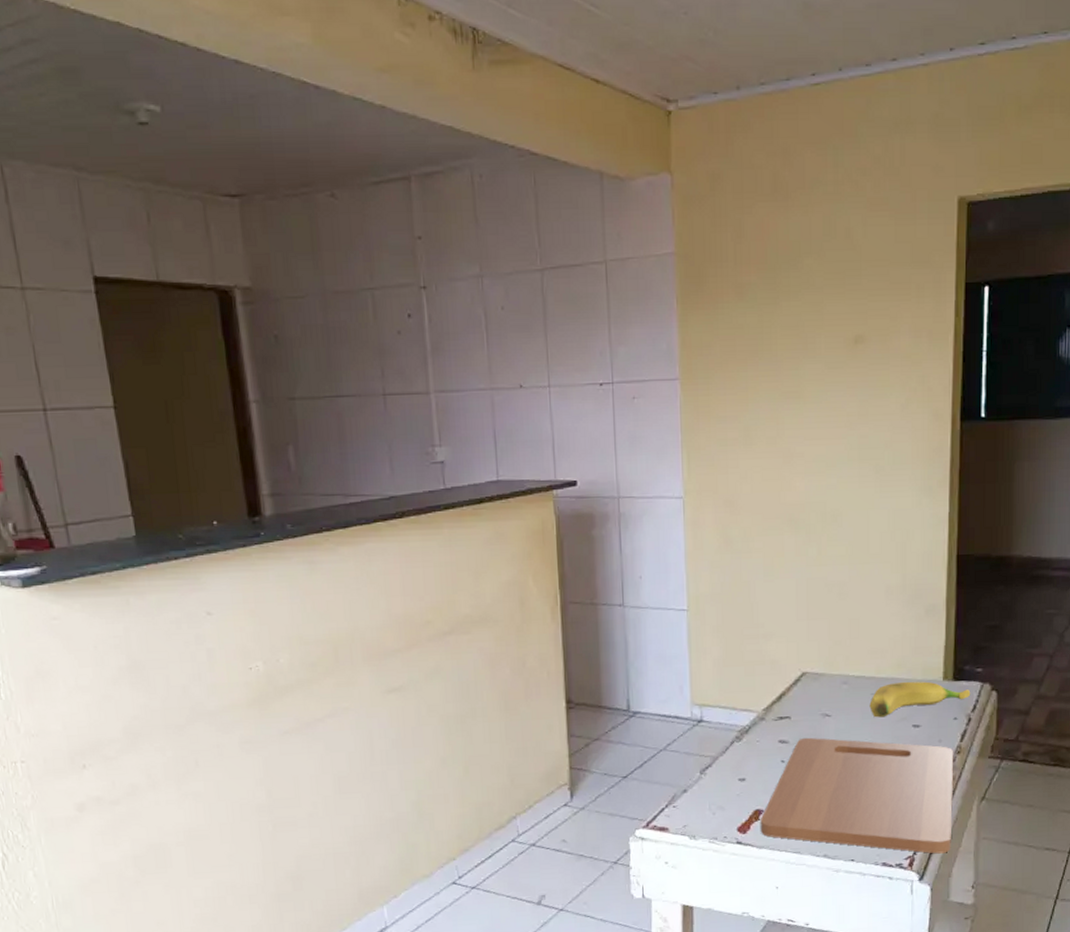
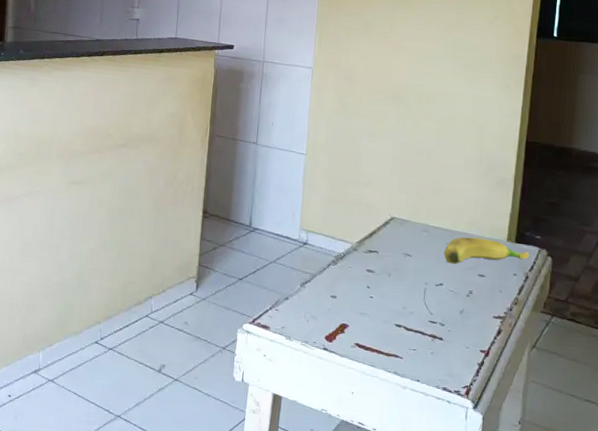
cutting board: present [760,737,954,854] -> none [344,270,512,389]

